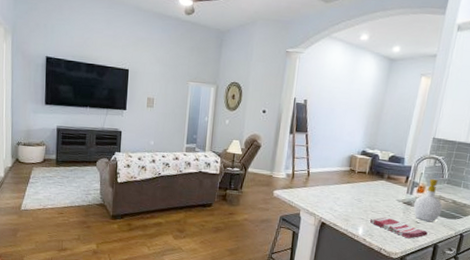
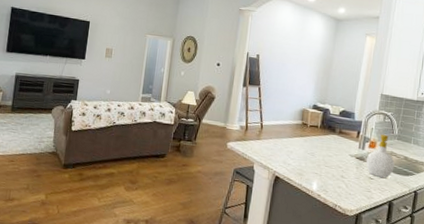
dish towel: present [369,217,428,239] -> none [323,172,382,195]

